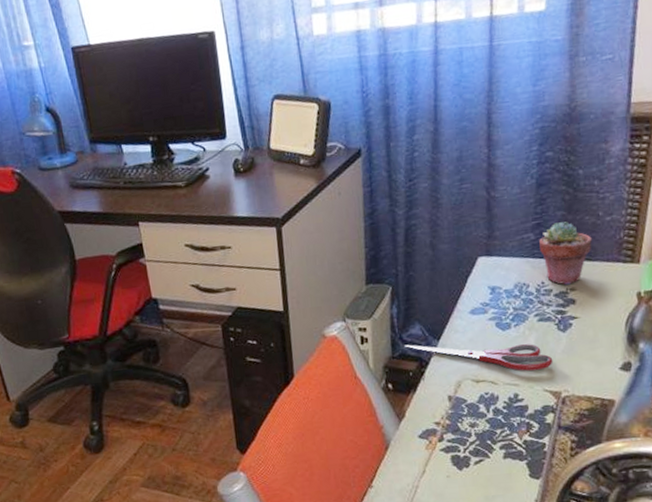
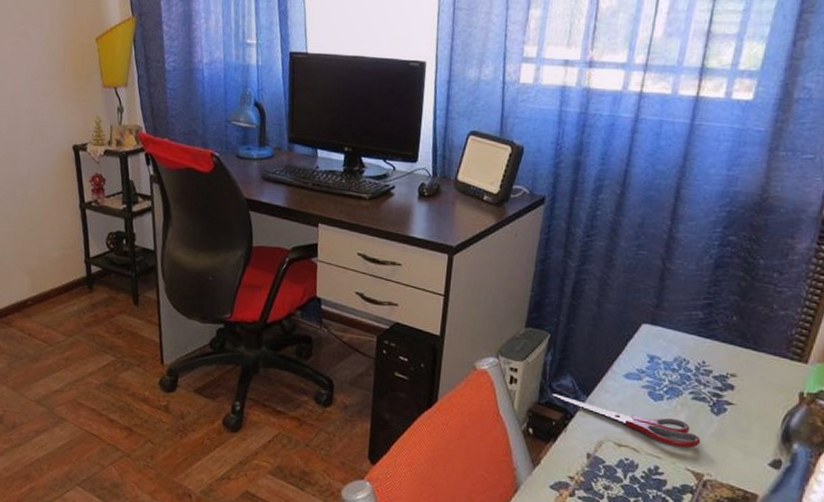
potted succulent: present [539,221,592,285] -> none [706,306,762,370]

